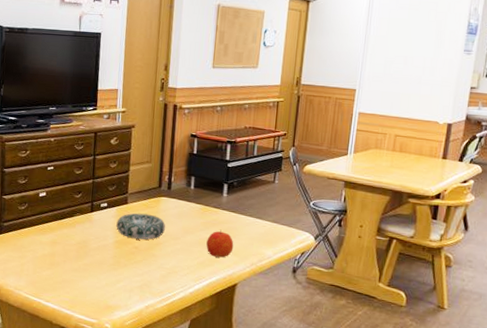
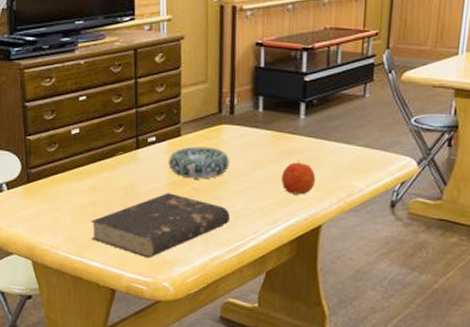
book: none [49,249,164,303] -> present [90,193,231,258]

